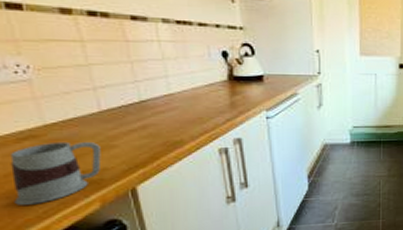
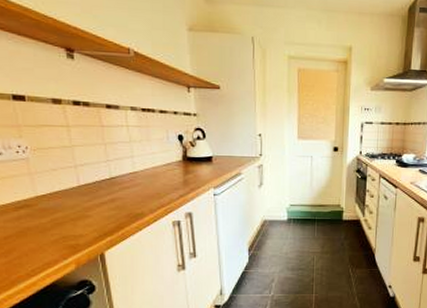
mug: present [9,141,101,205] -> none [9,211,78,263]

